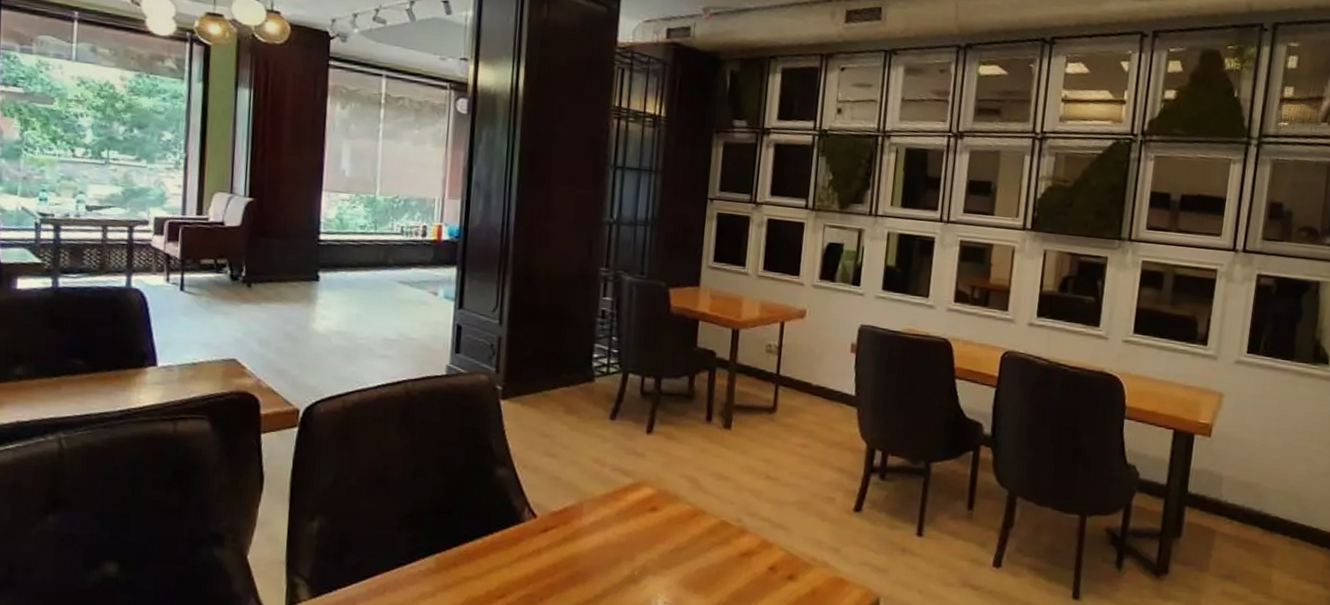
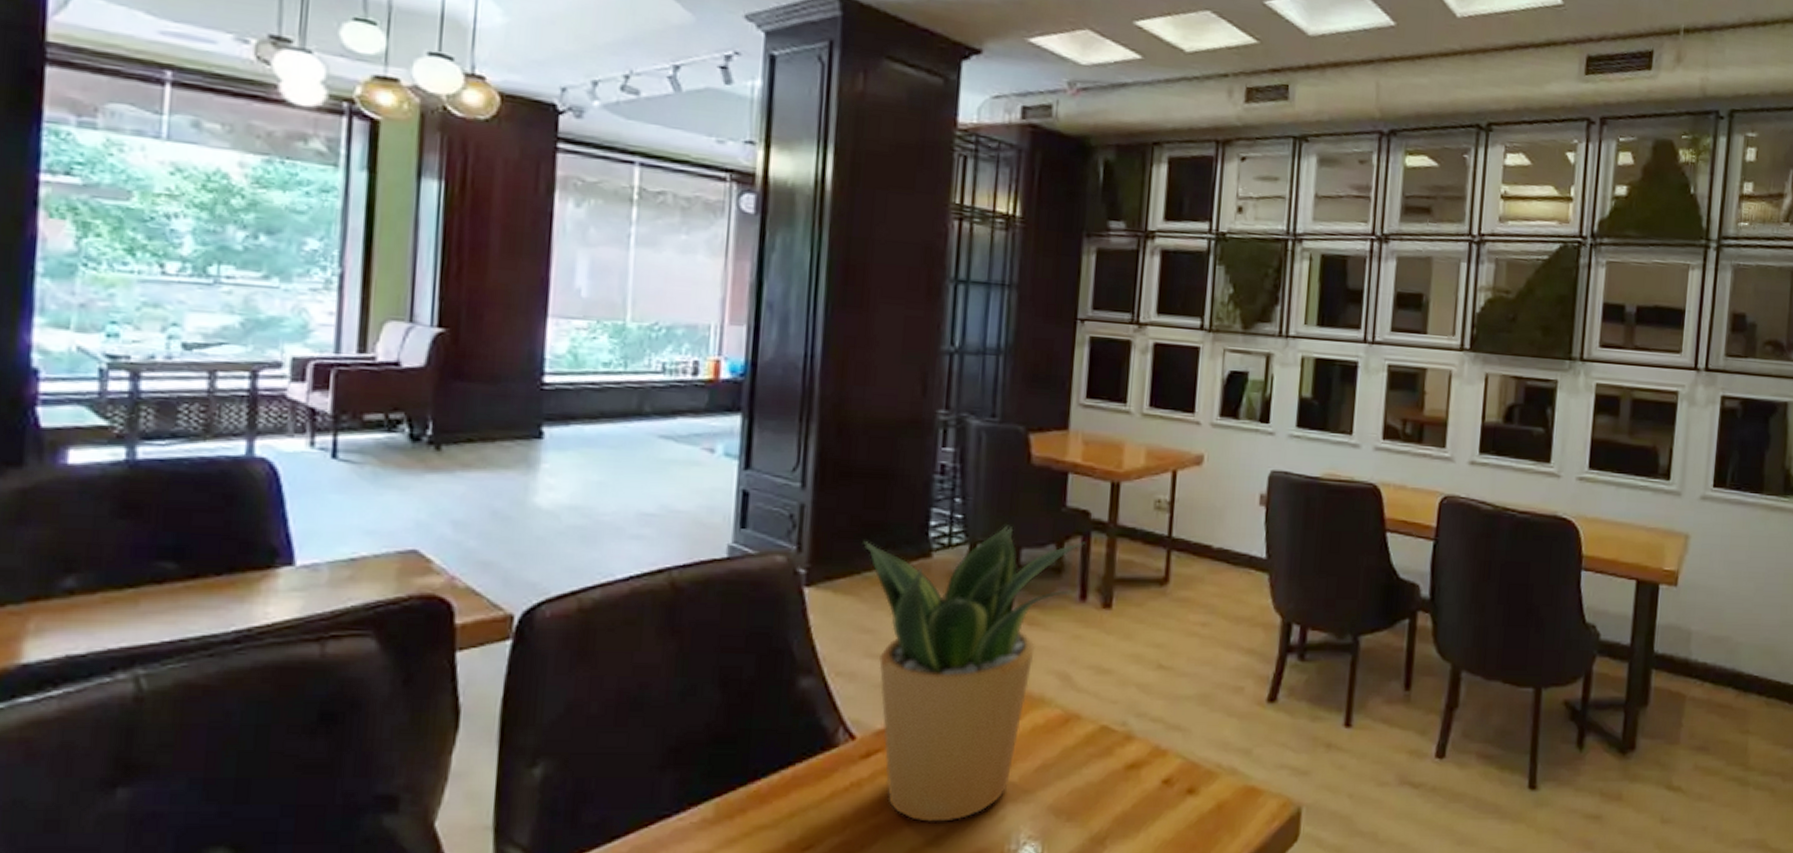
potted plant: none [544,359,712,586] -> present [863,525,1086,822]

